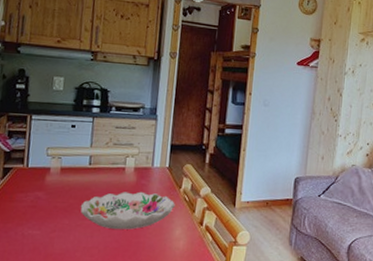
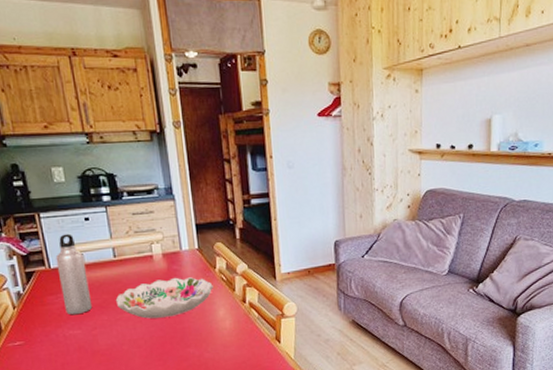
water bottle: none [30,137,62,216] -> present [55,233,93,315]

